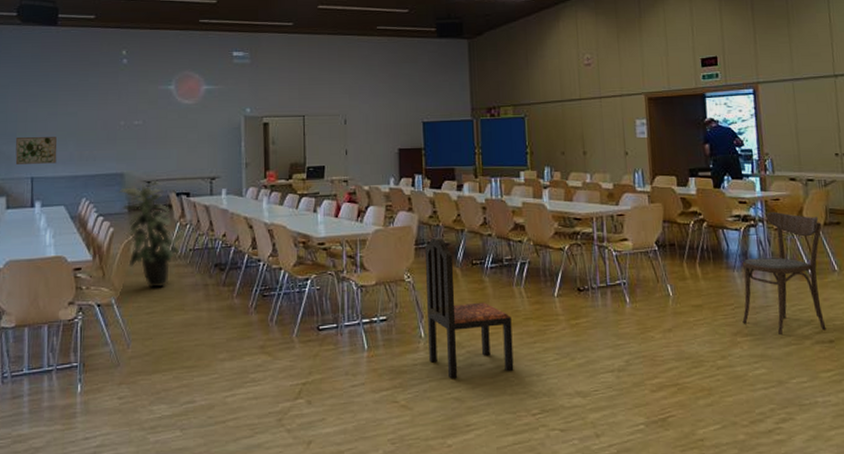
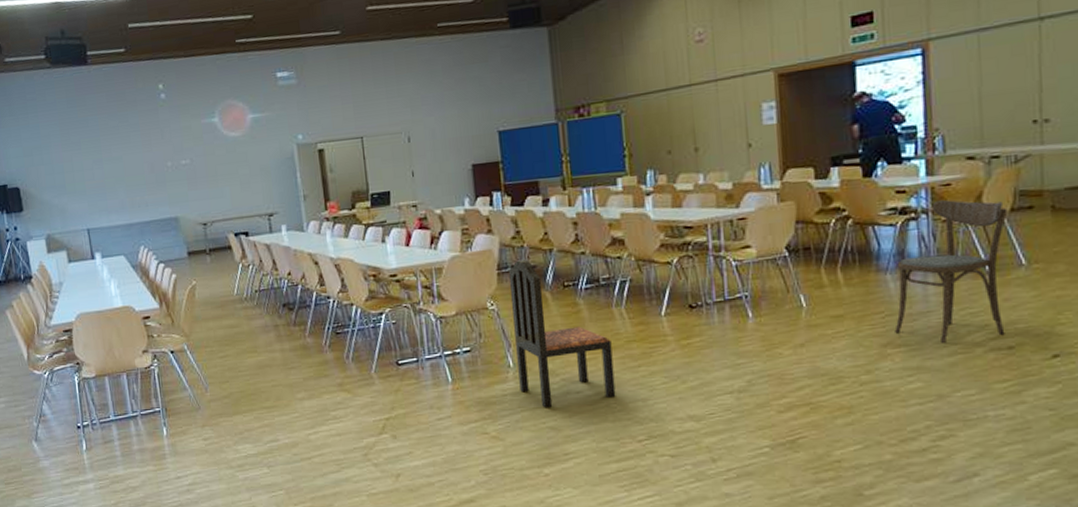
wall art: present [15,137,57,164] -> none [66,185,110,217]
indoor plant: present [119,181,182,289] -> none [176,222,246,333]

